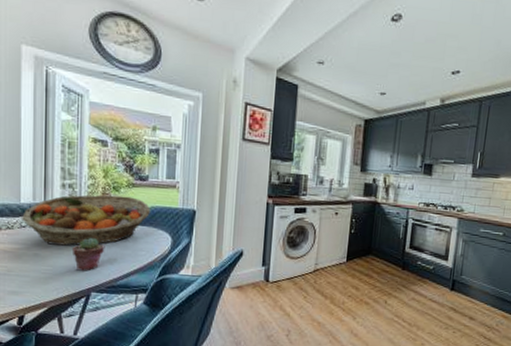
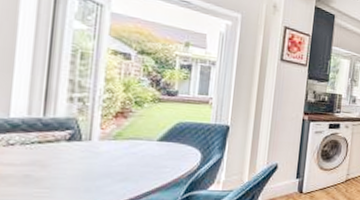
fruit basket: present [21,194,150,246] -> none [8,109,178,165]
potted succulent: present [73,237,105,271] -> none [78,154,121,192]

